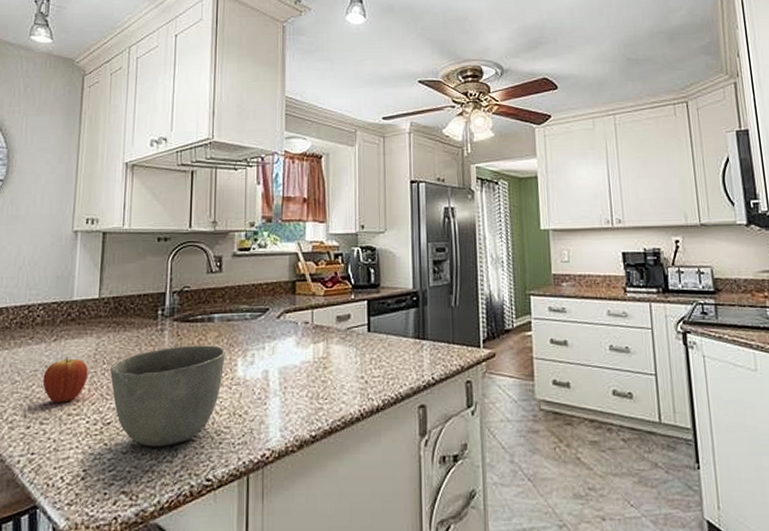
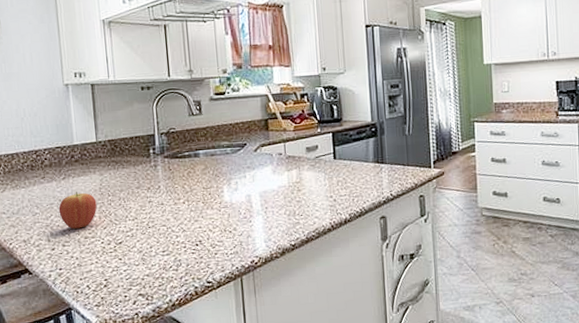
bowl: present [110,345,225,447] -> none [115,176,213,260]

